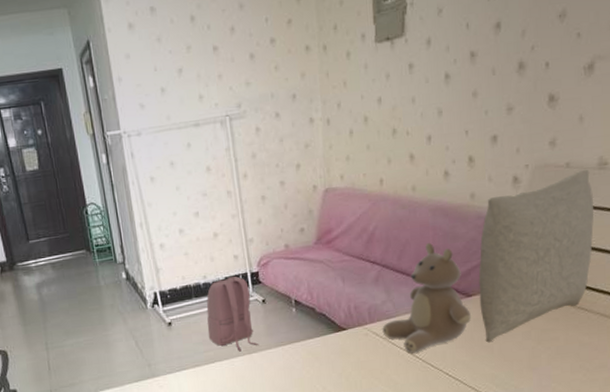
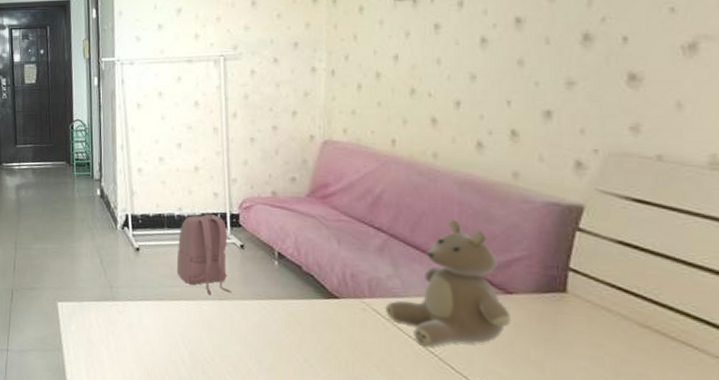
pillow: present [478,169,594,343] -> none [522,166,705,358]

